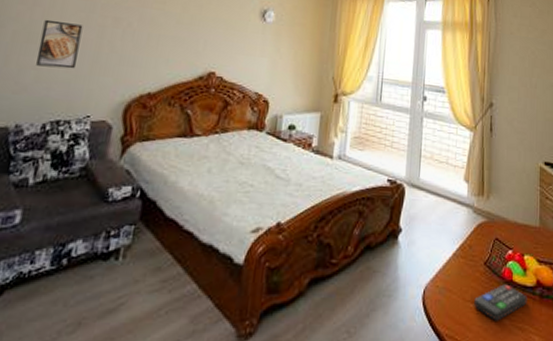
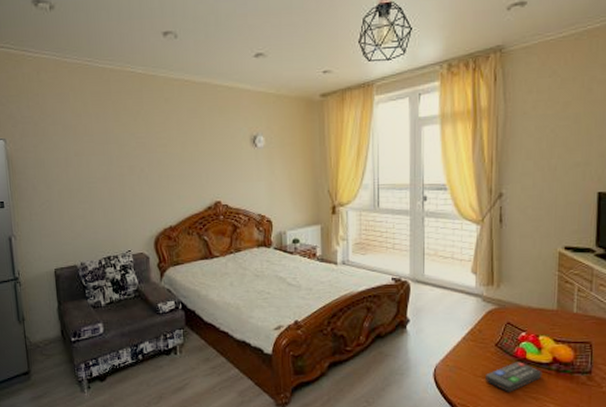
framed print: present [36,19,83,69] -> none [78,176,111,216]

